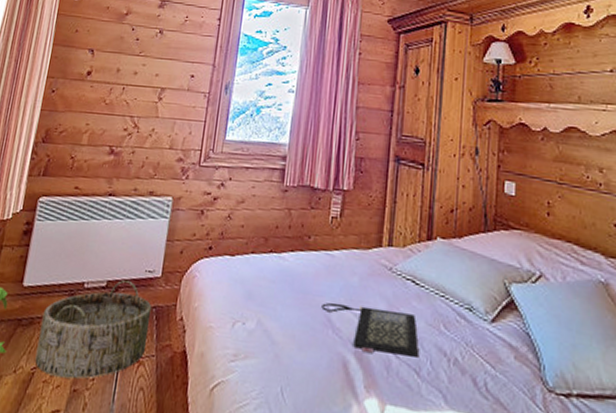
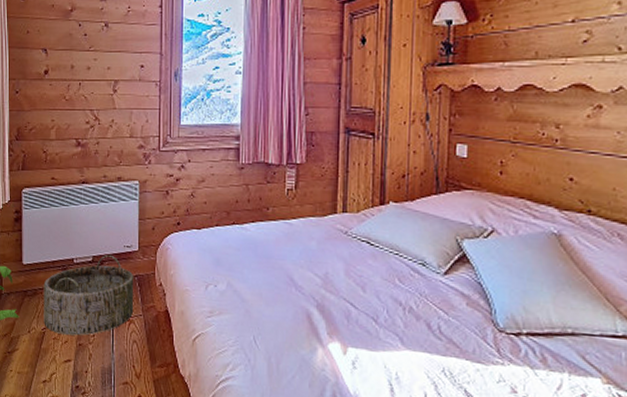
clutch bag: present [321,302,419,357] -> none [284,264,375,307]

